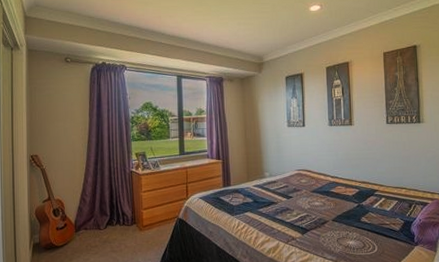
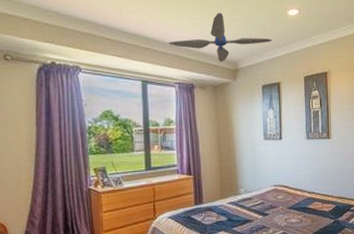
ceiling fan: none [201,12,296,57] -> present [168,12,273,62]

